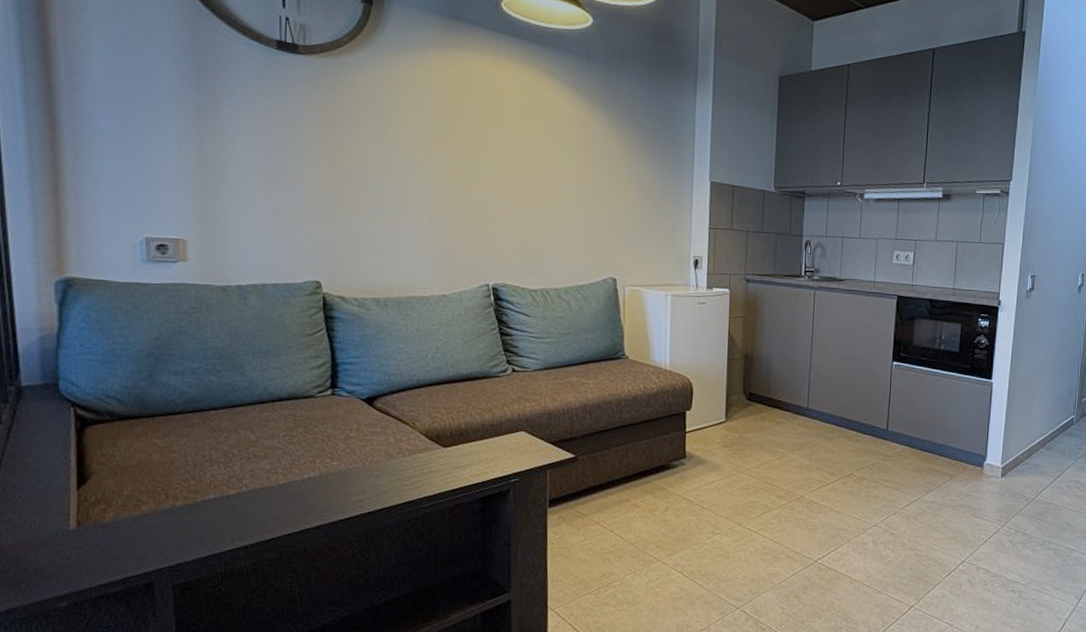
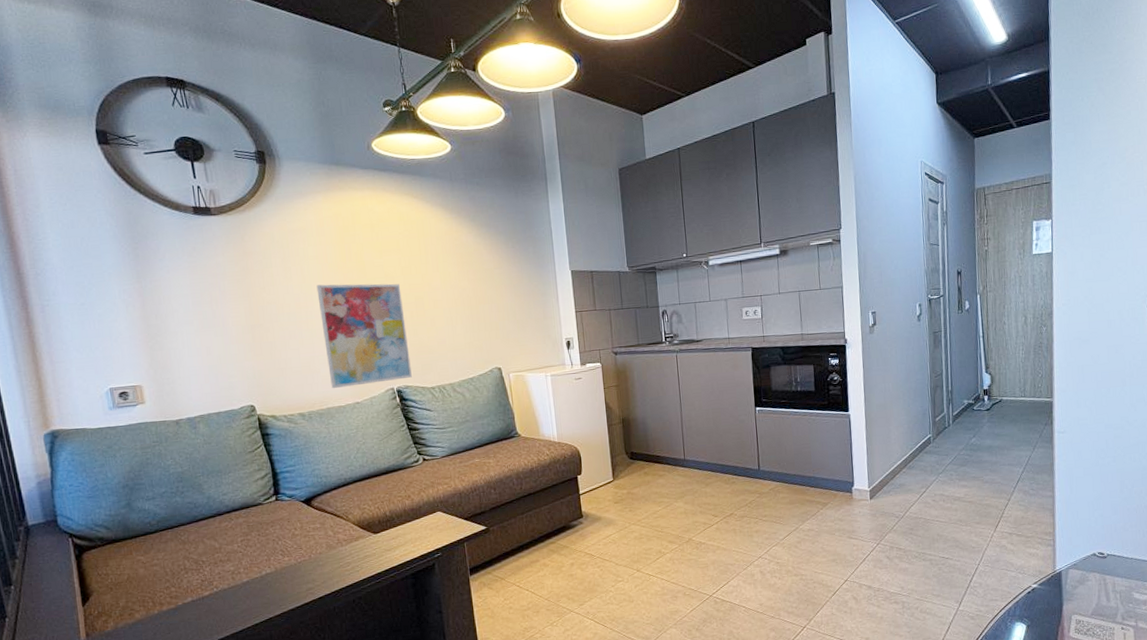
wall art: none [413,154,513,276] -> present [316,283,412,389]

